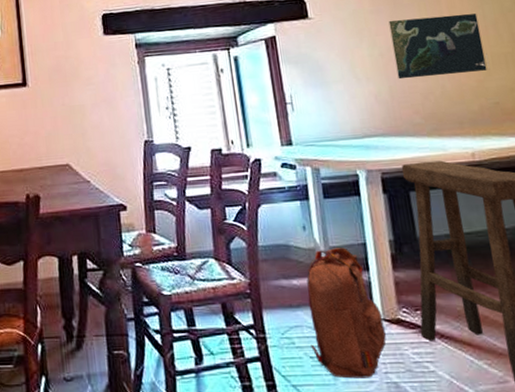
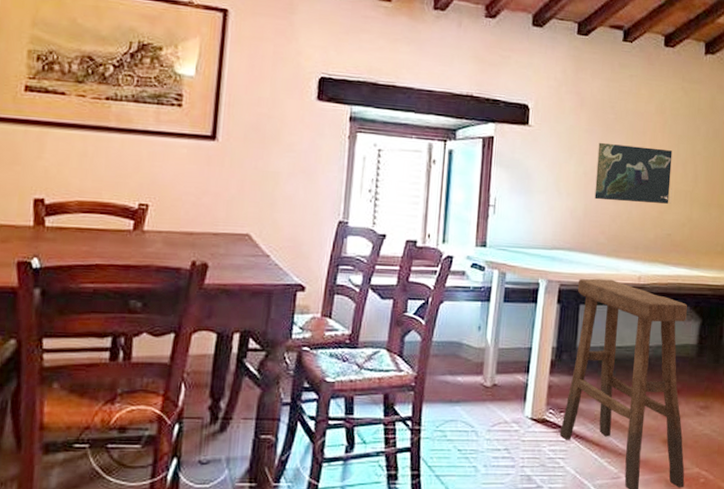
backpack: present [306,247,387,379] -> none [461,350,531,471]

